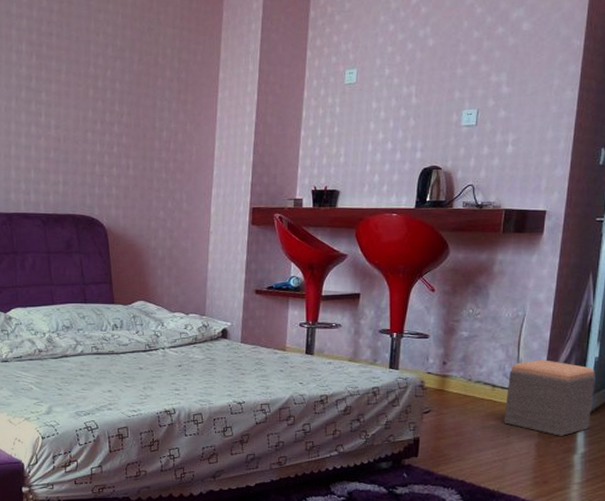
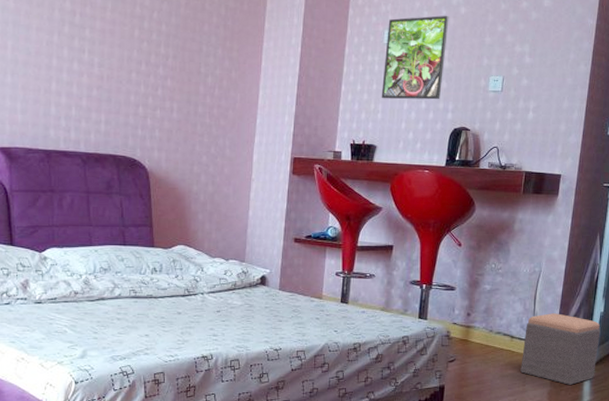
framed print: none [343,50,416,142] -> present [381,15,449,100]

